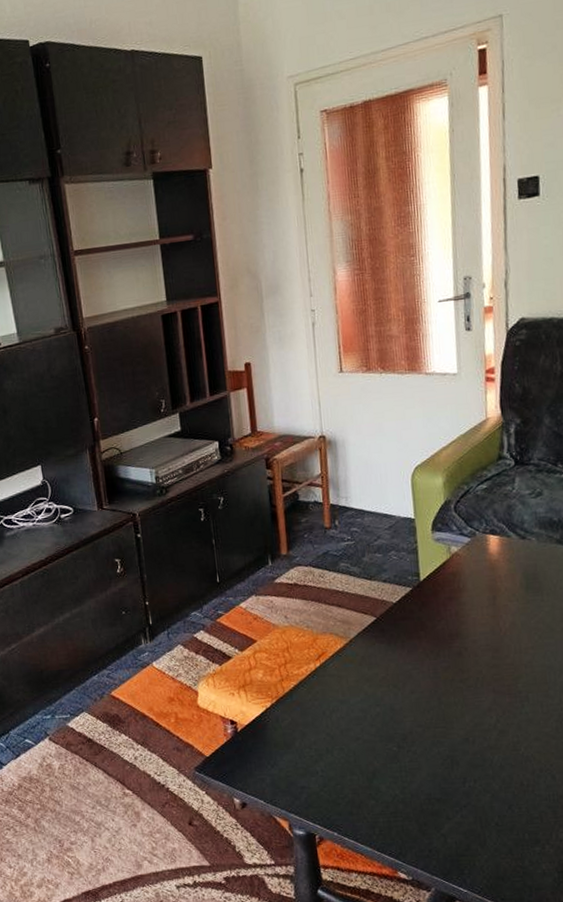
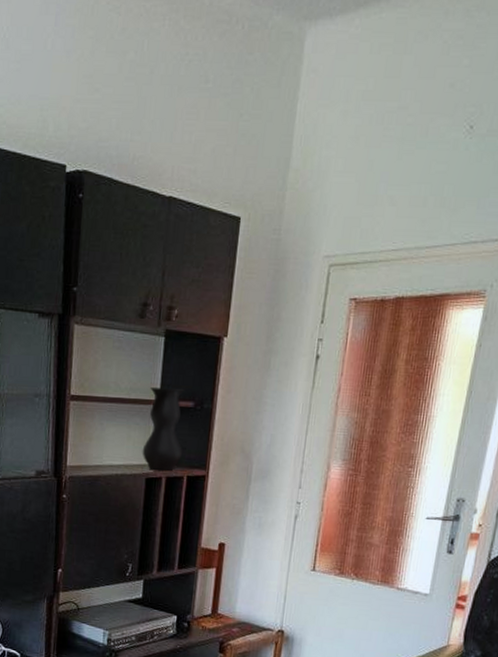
vase: none [149,224,193,307] -> present [142,387,185,472]

